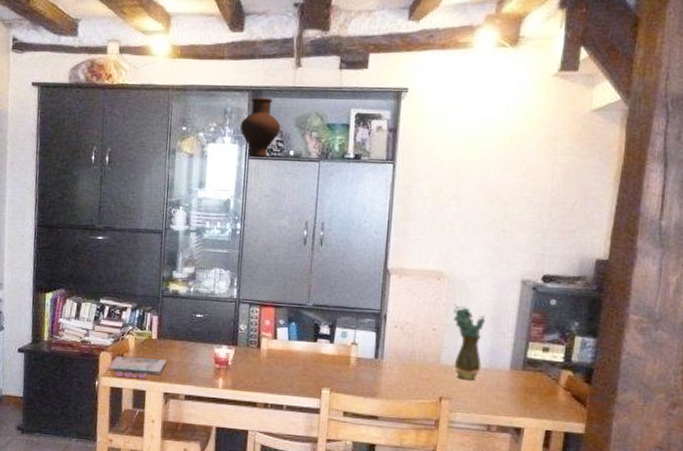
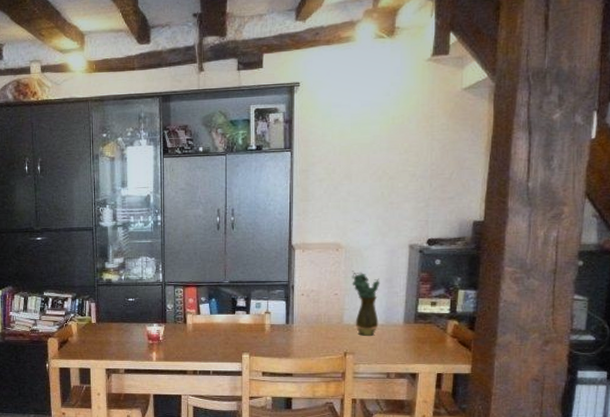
magazine: present [107,356,167,379] -> none [55,340,106,359]
vase: present [239,97,281,157] -> none [153,101,190,156]

